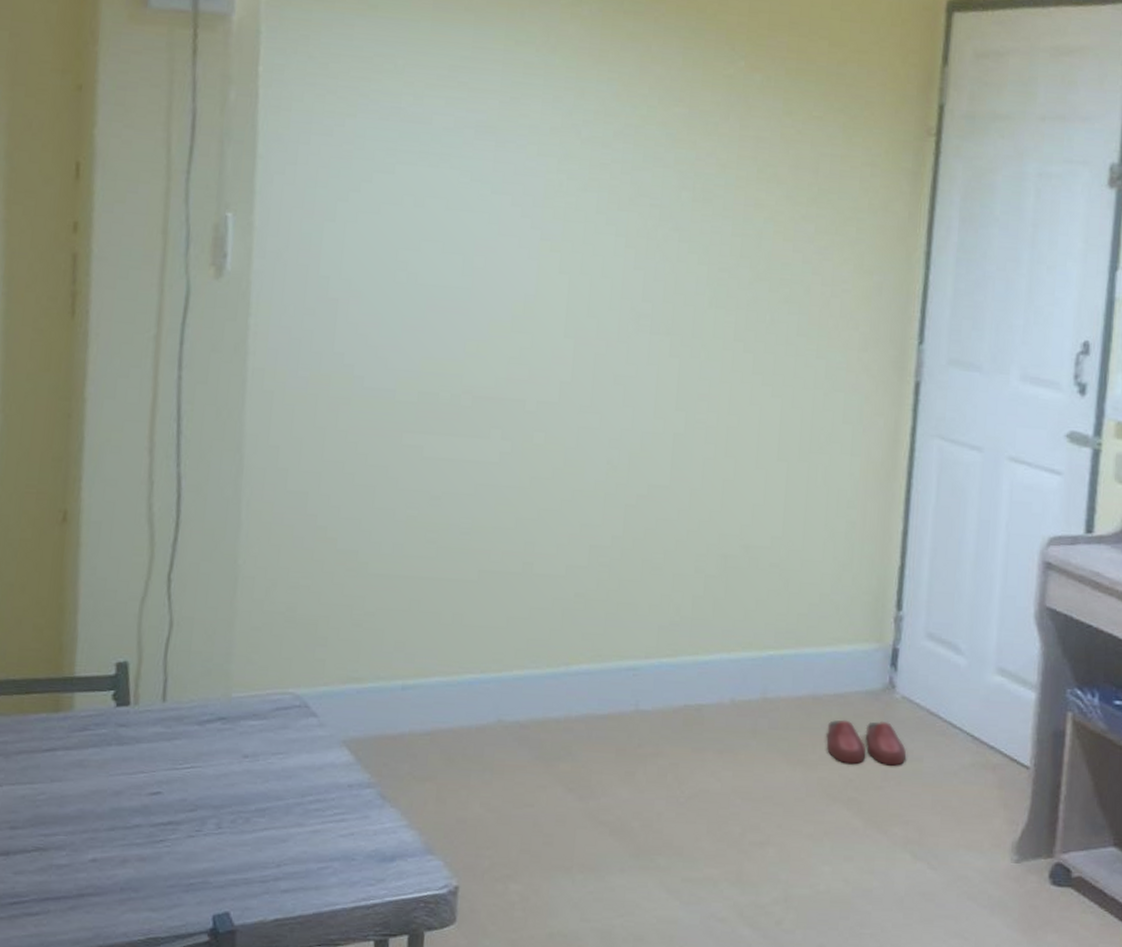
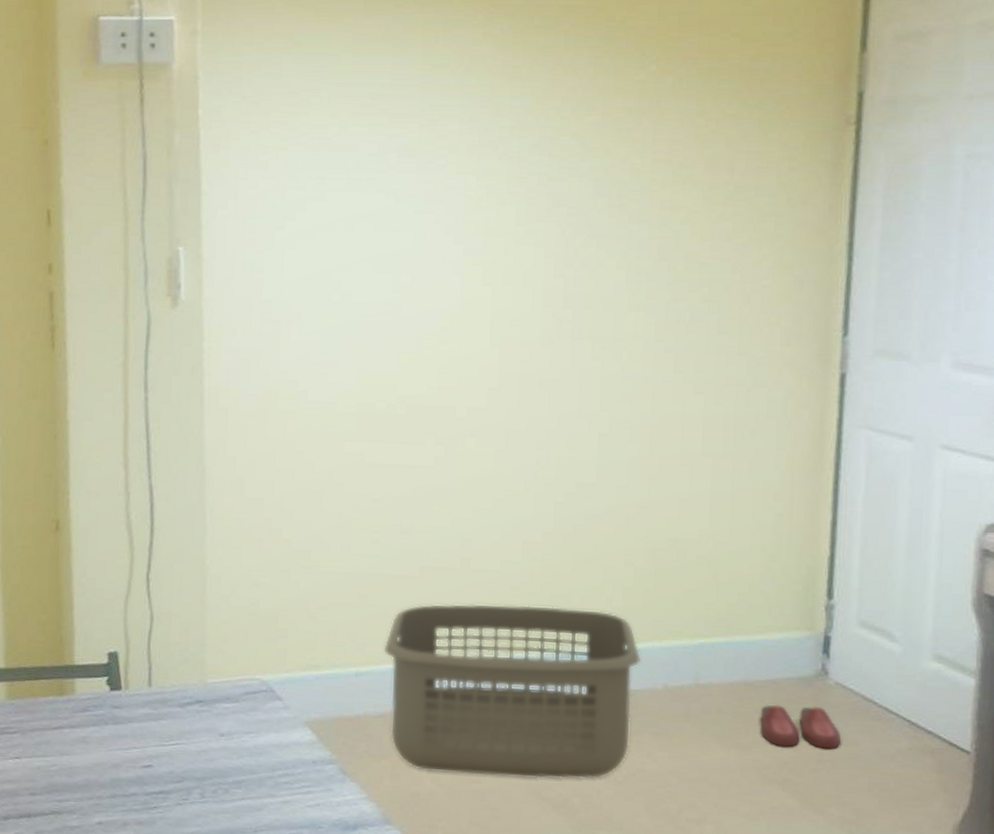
clothes hamper: none [434,610,709,801] -> present [383,603,642,779]

